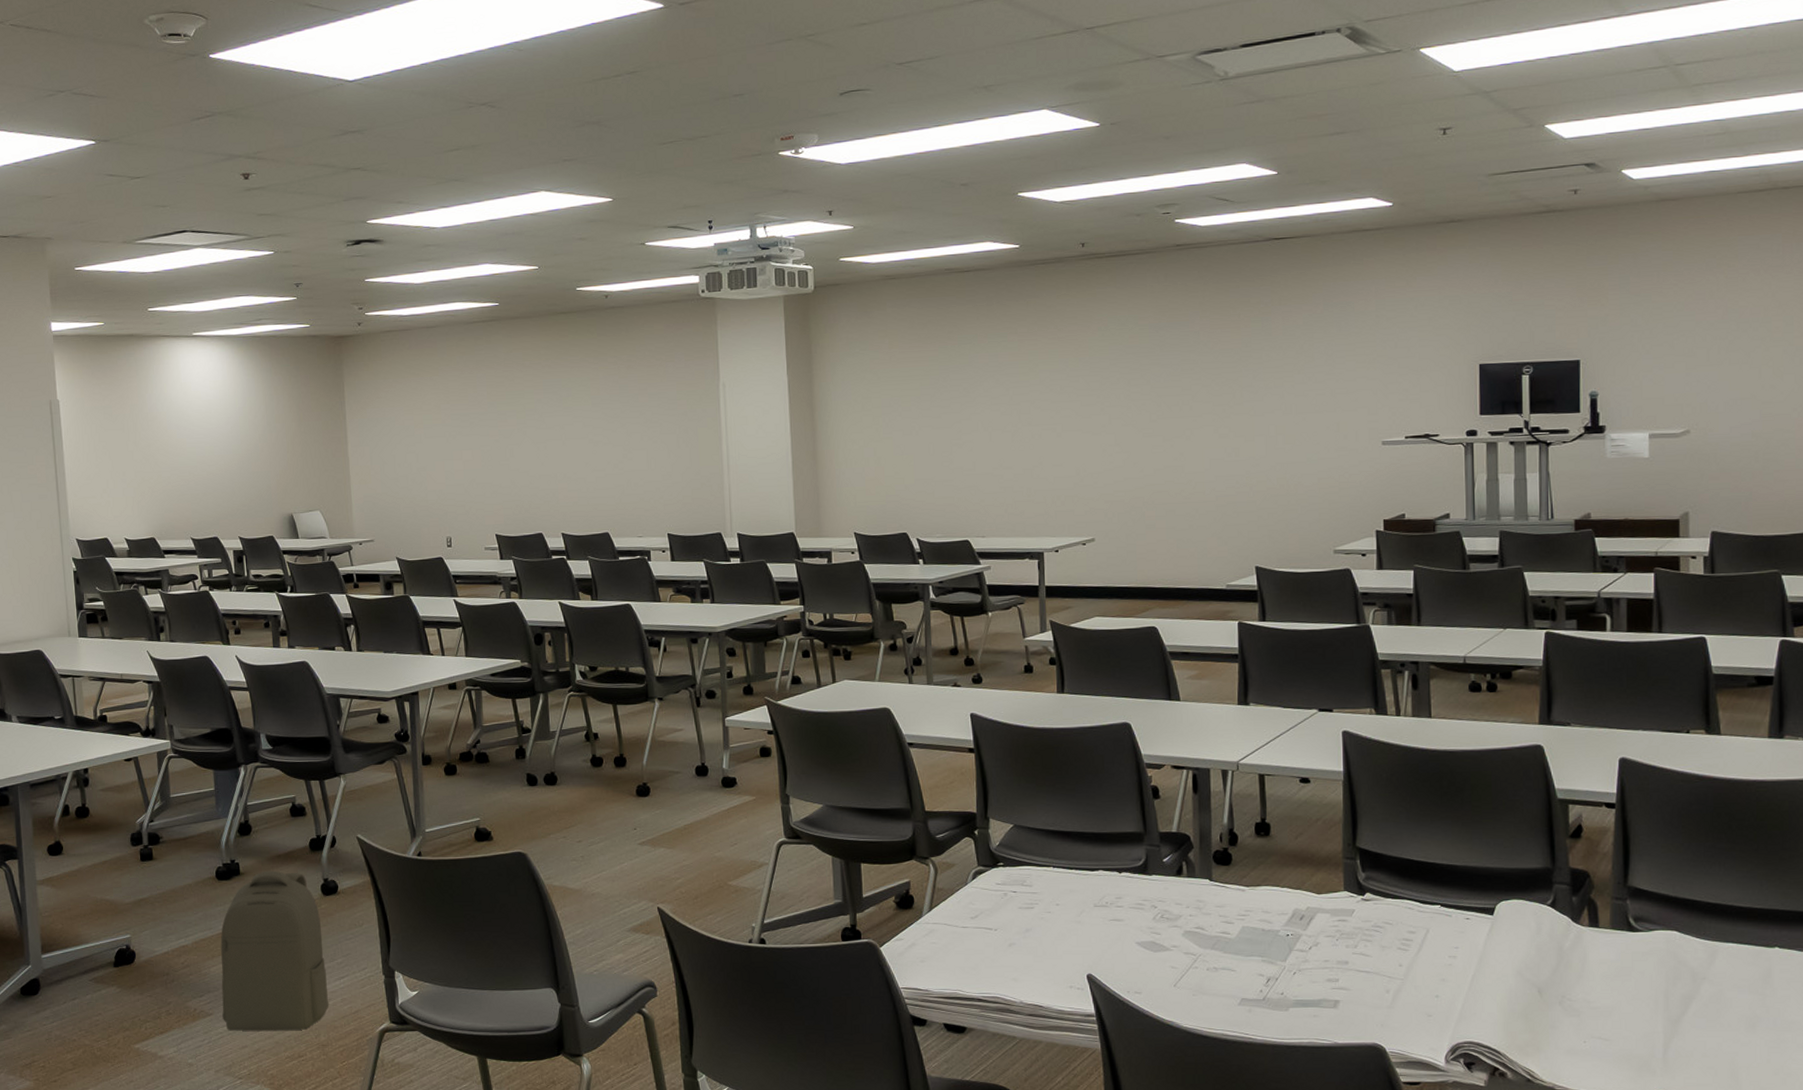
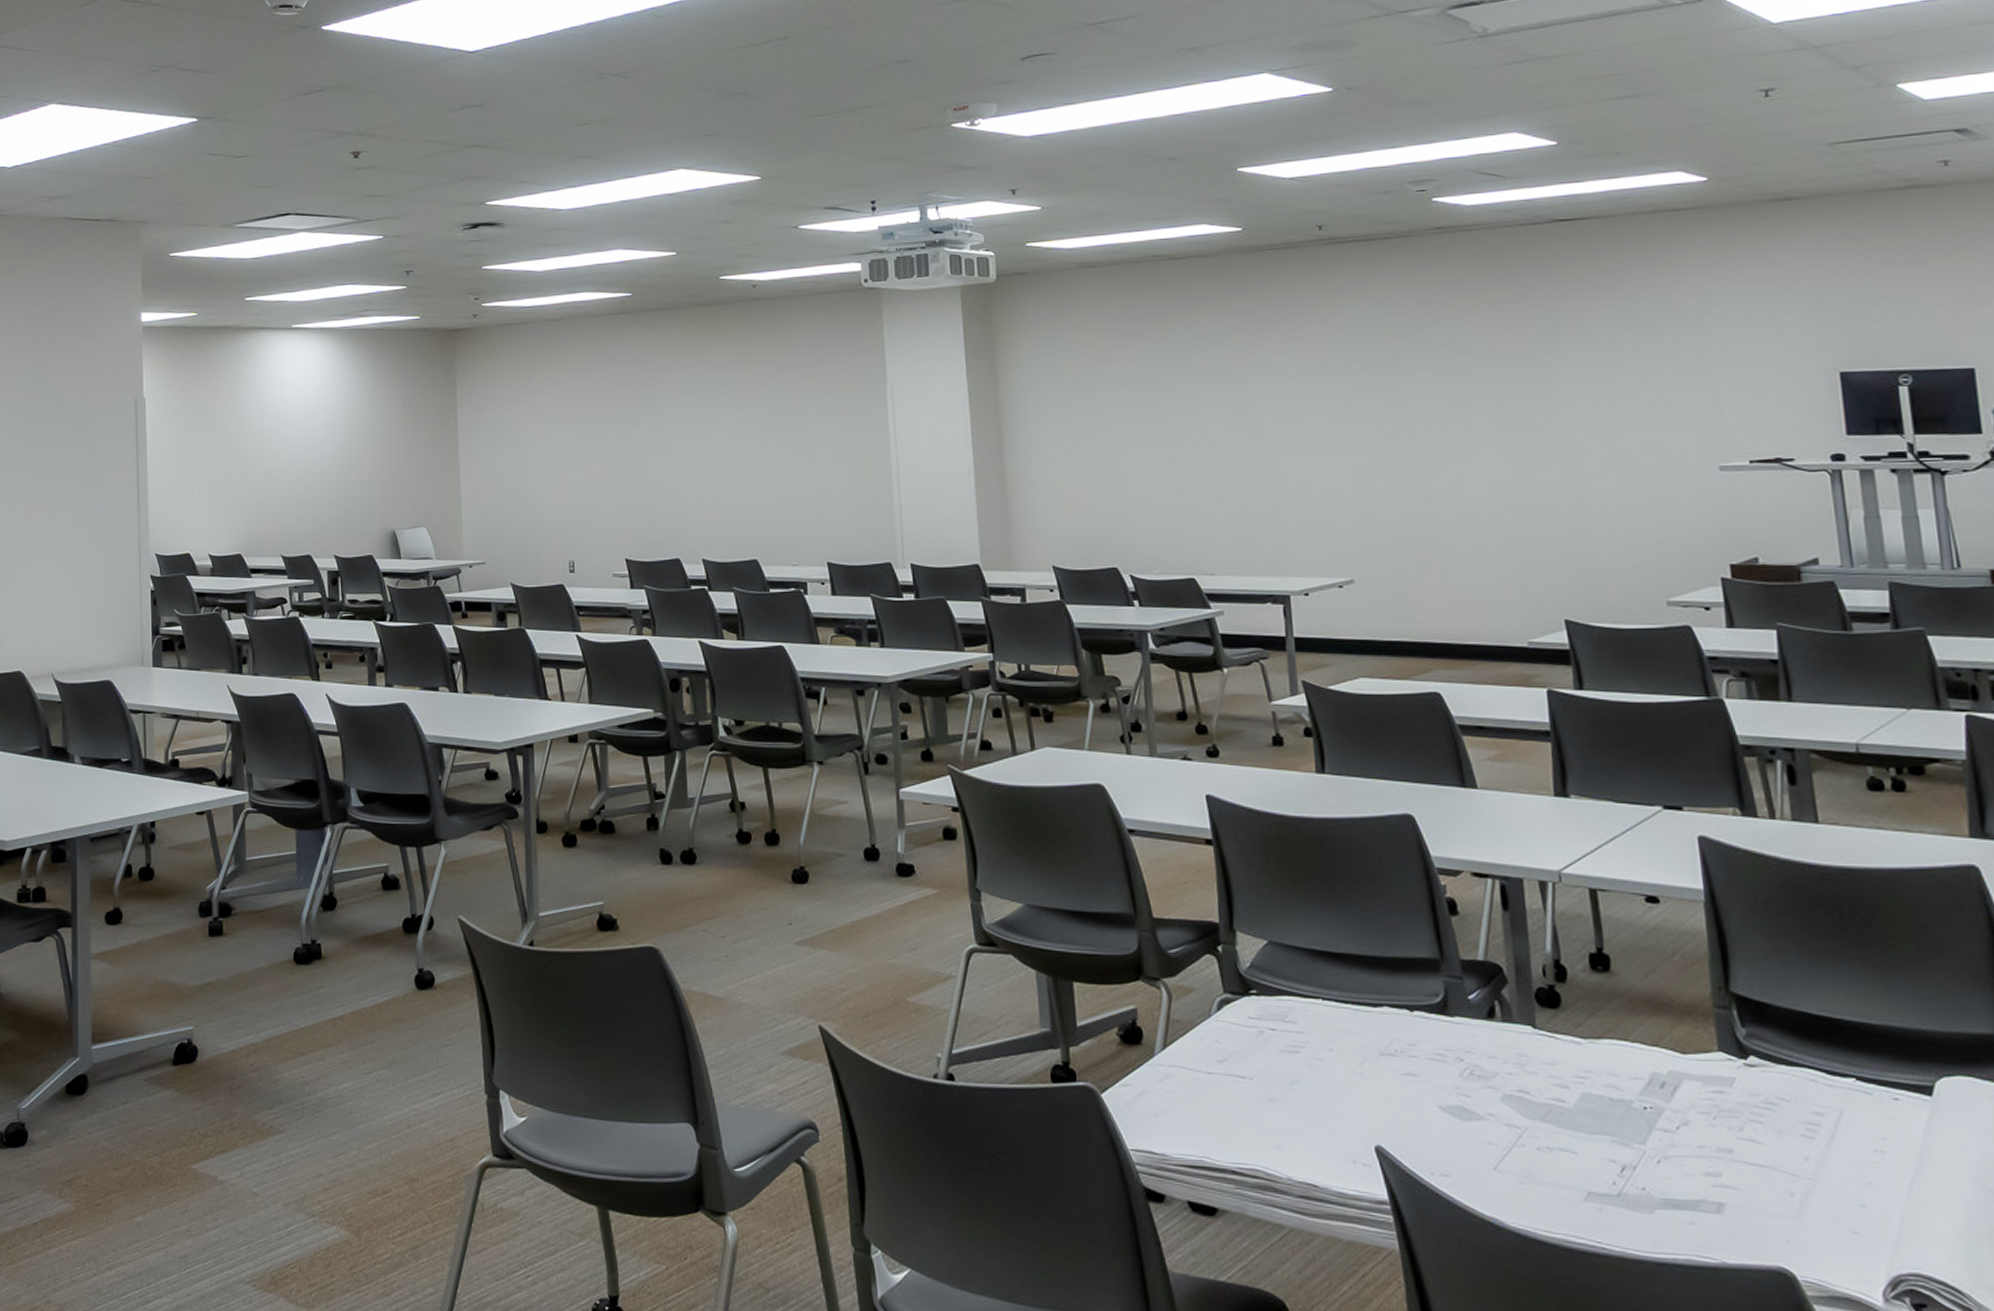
backpack: present [220,870,329,1031] -> none [295,955,421,1158]

